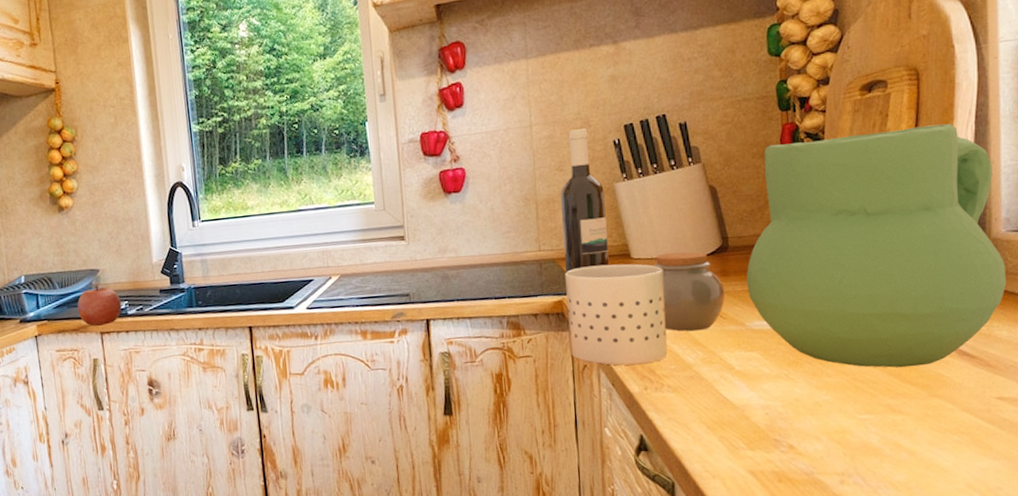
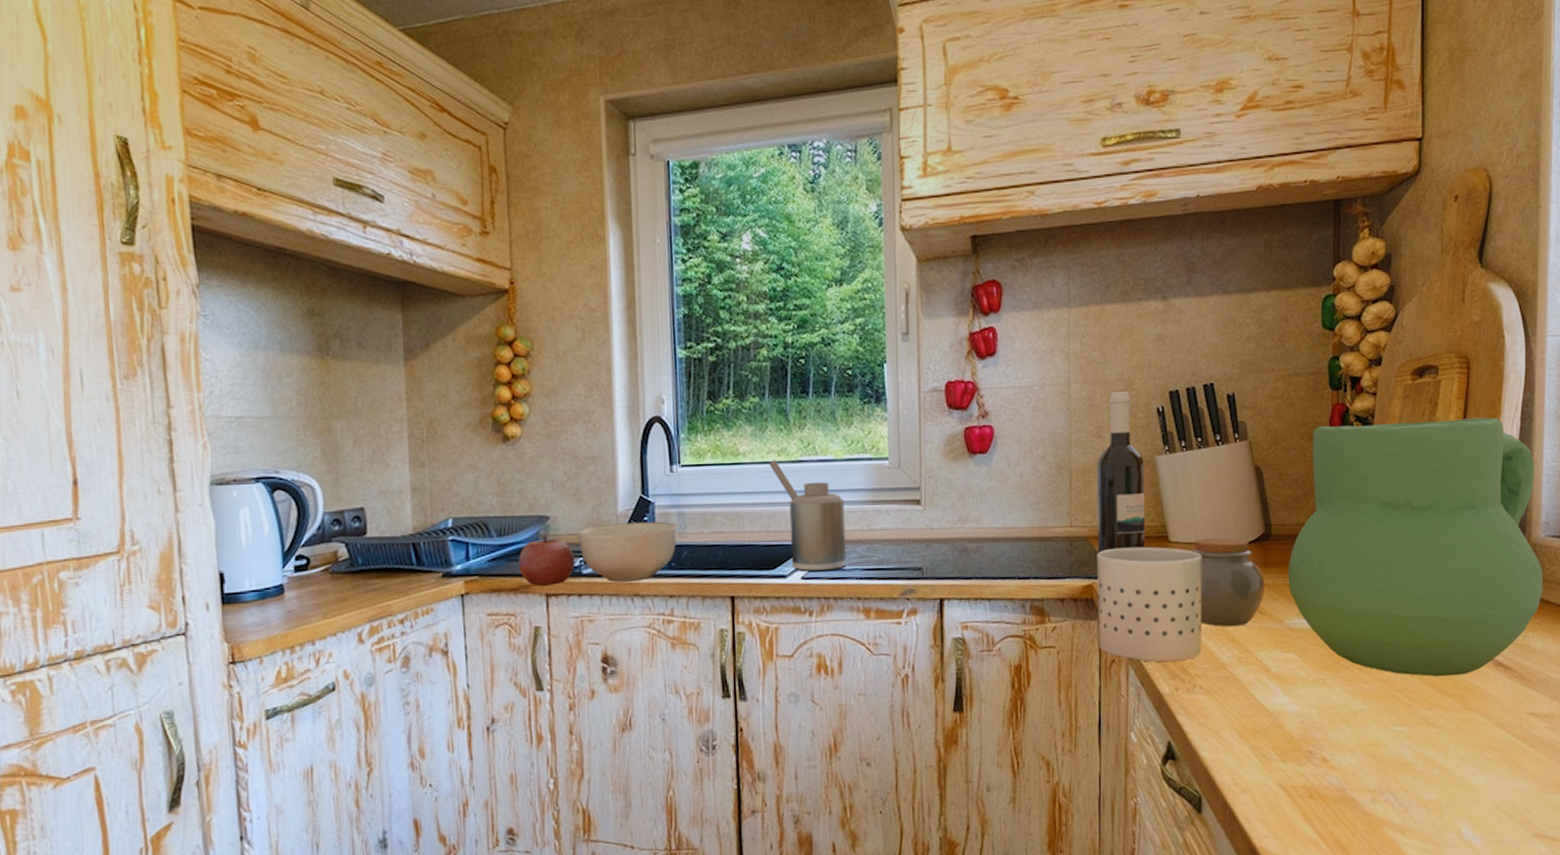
bowl: none [121,268,202,320] -> present [576,521,678,582]
soap dispenser: none [273,211,344,303] -> present [769,460,846,572]

